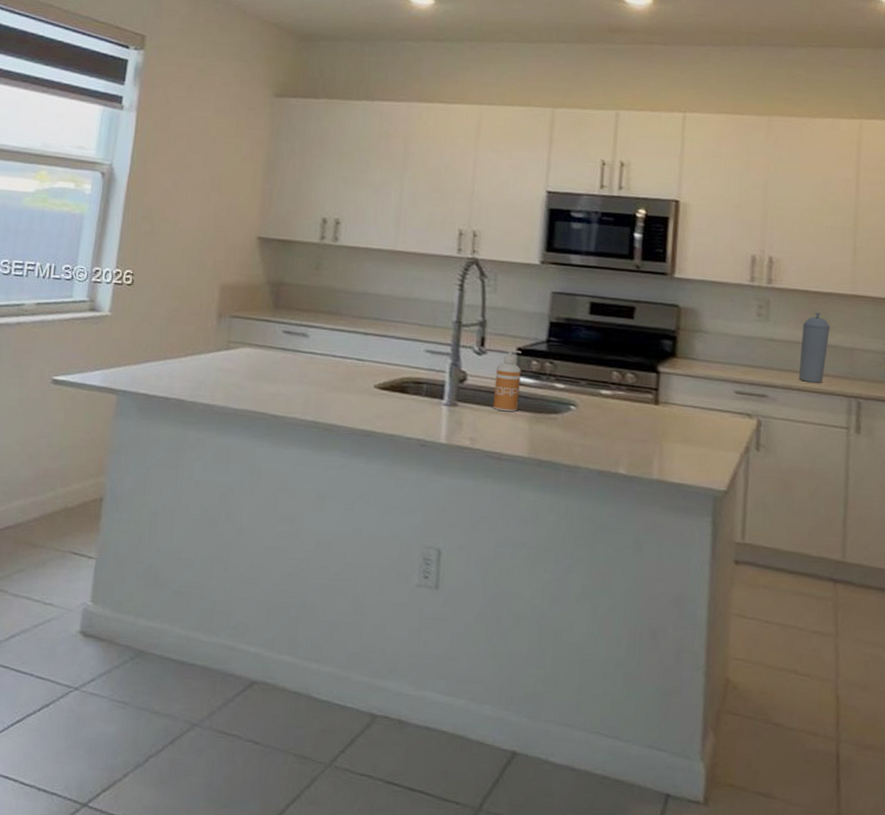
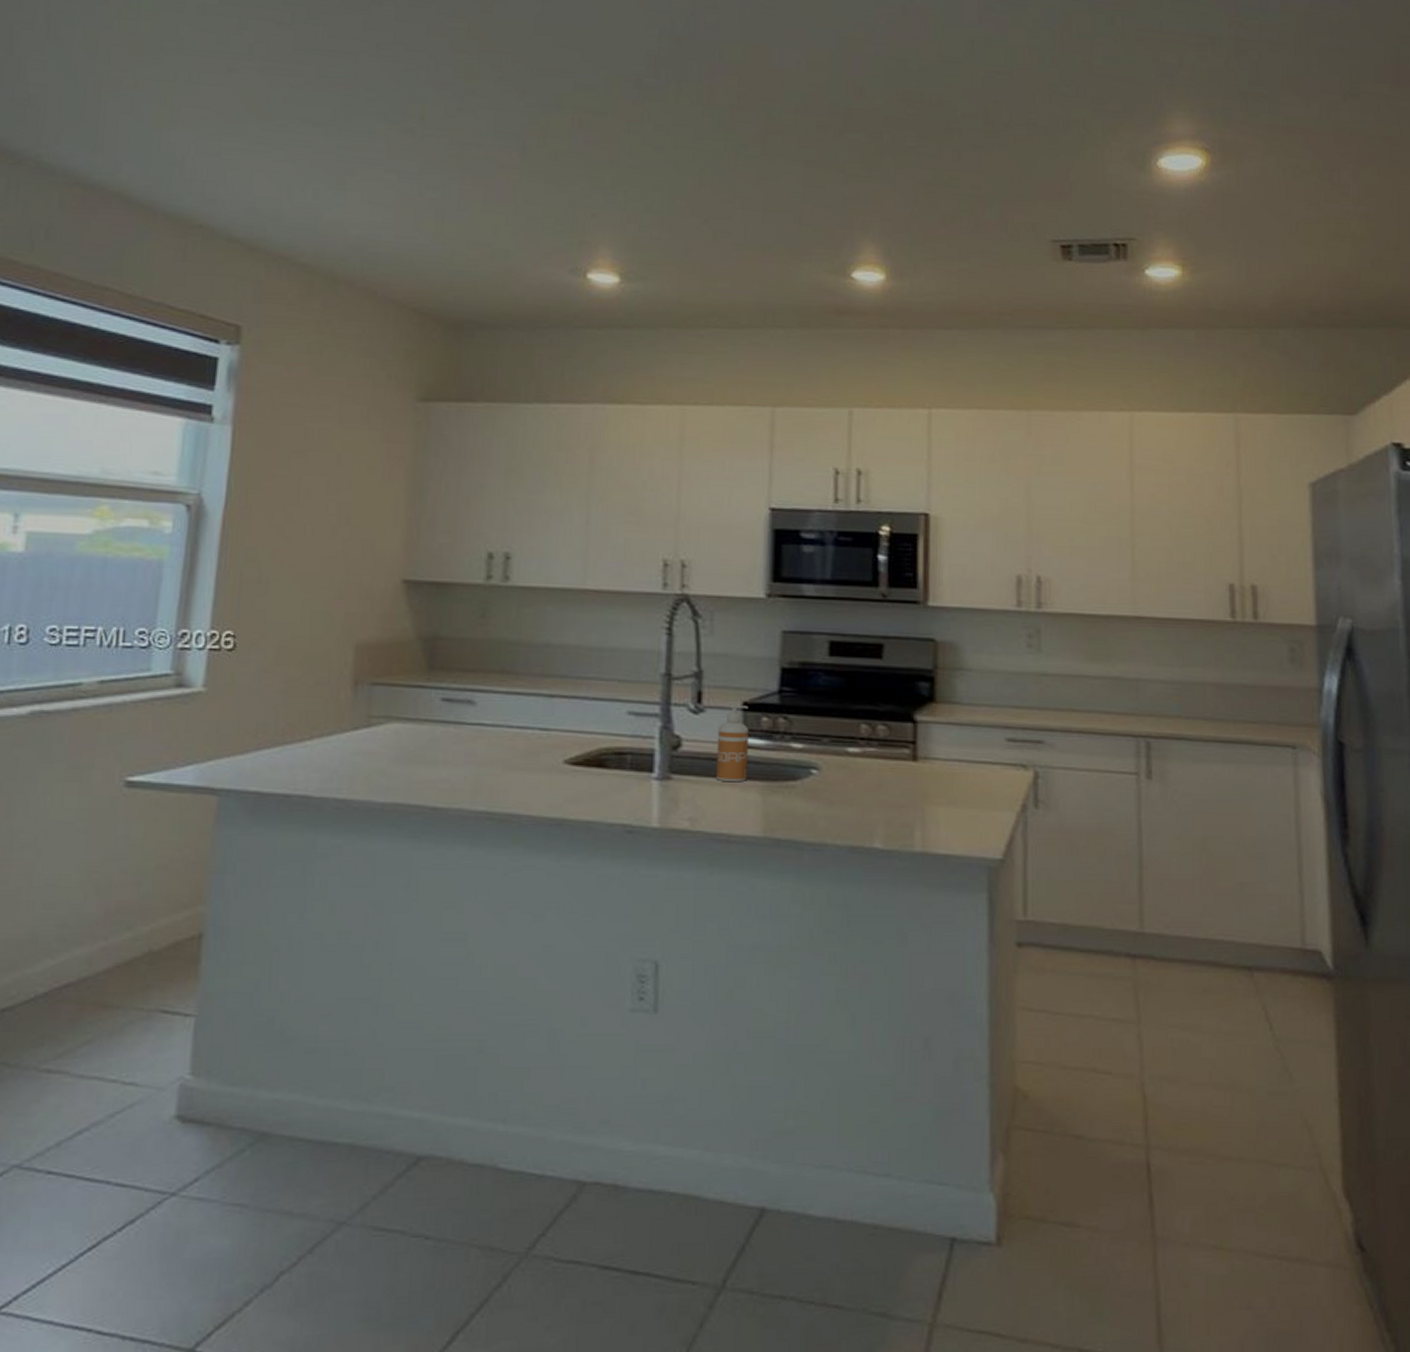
canister: present [799,312,831,383] -> none [1079,639,1111,722]

